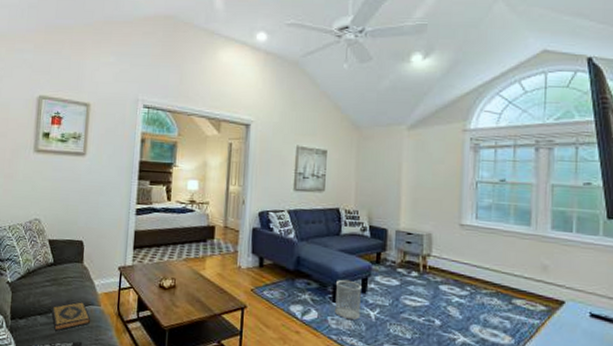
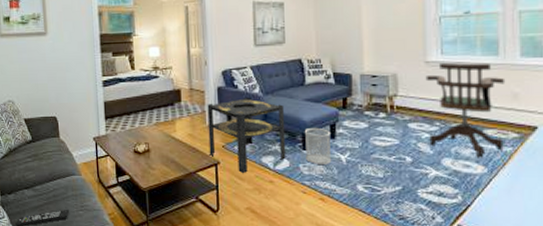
hardback book: present [51,302,91,331] -> none [37,173,75,202]
side table: none [237,241,318,321] -> present [207,97,286,174]
office chair: none [459,227,536,329] -> present [425,62,506,158]

